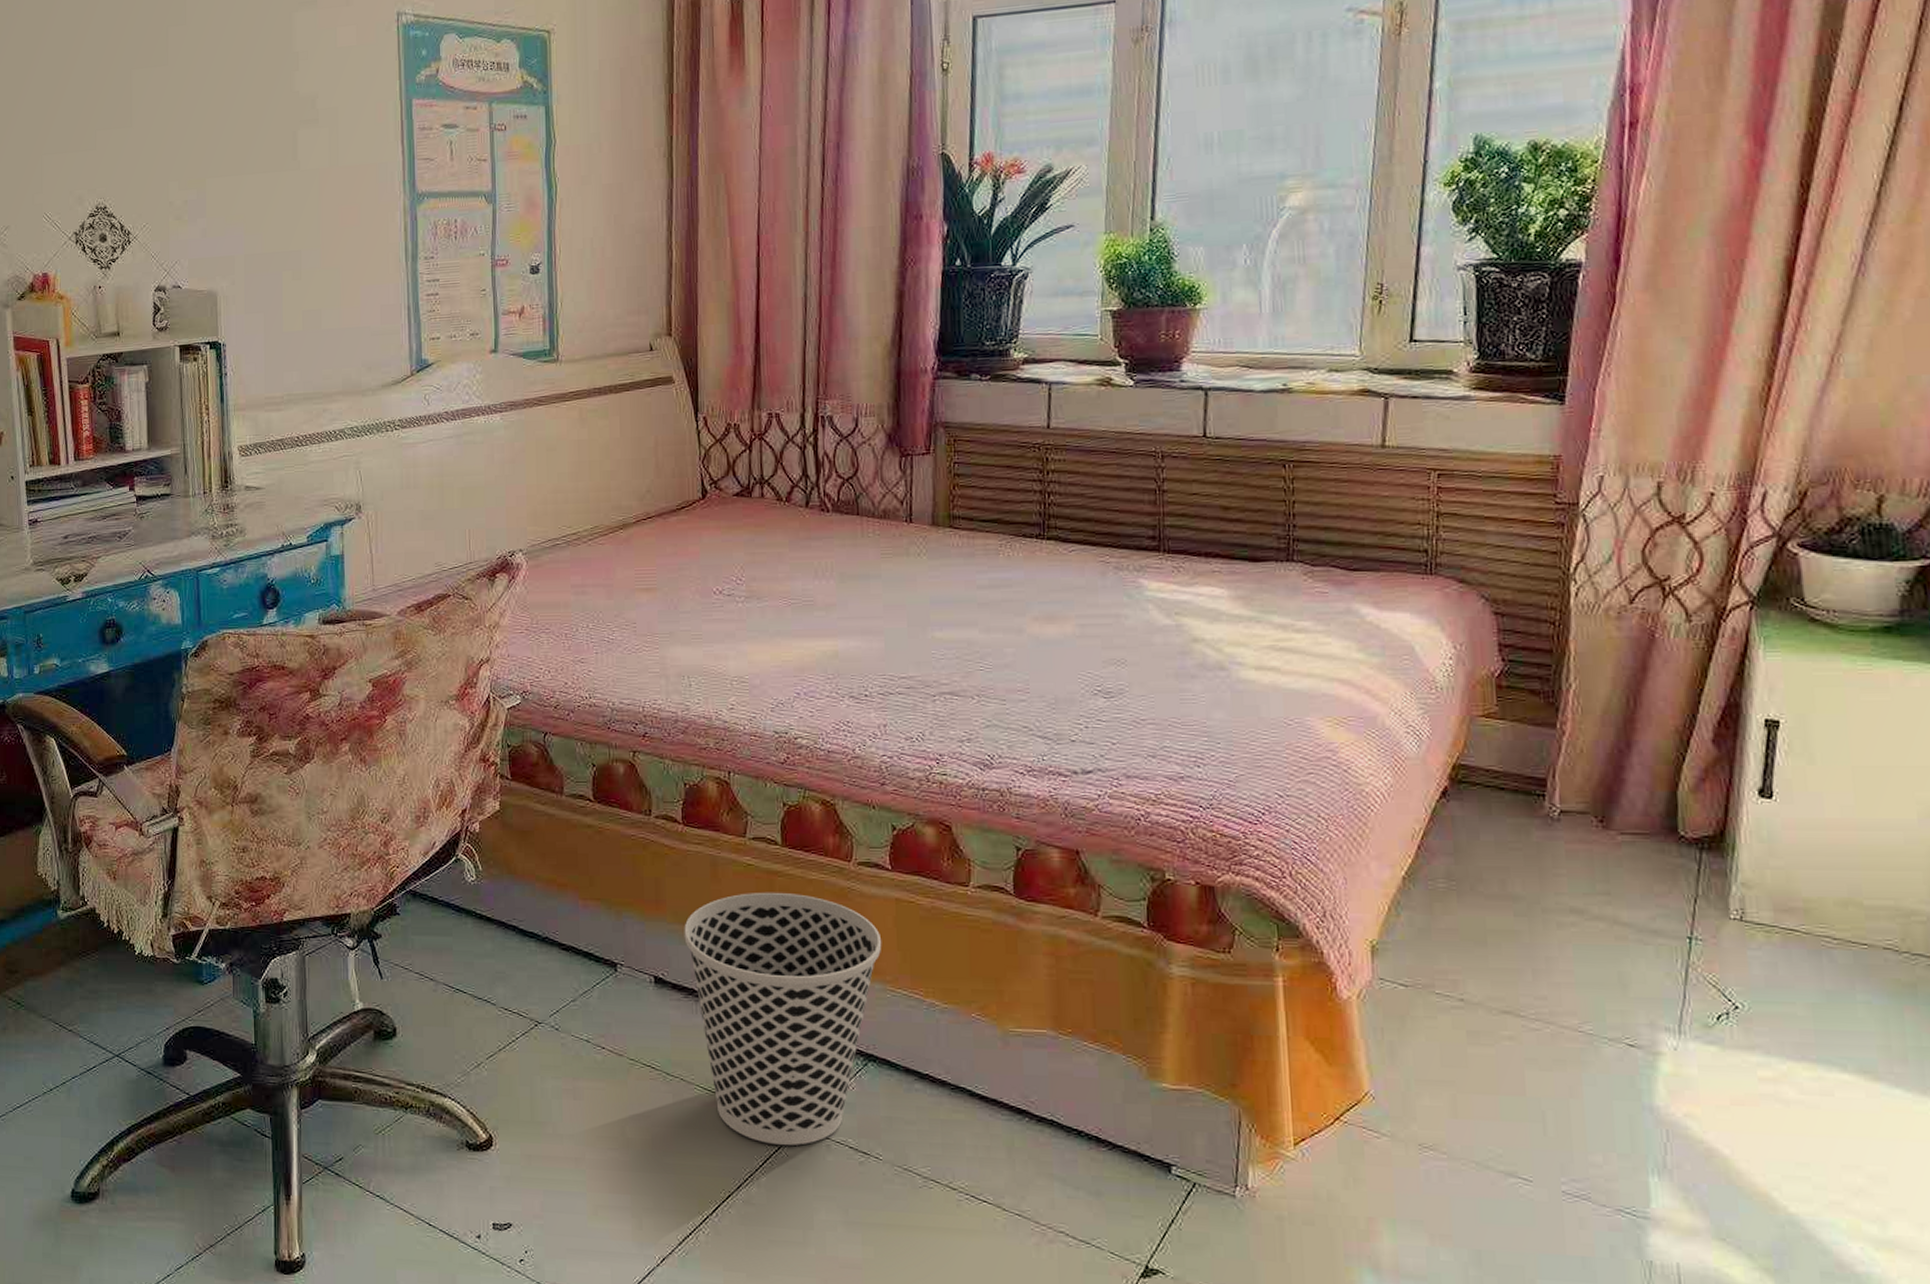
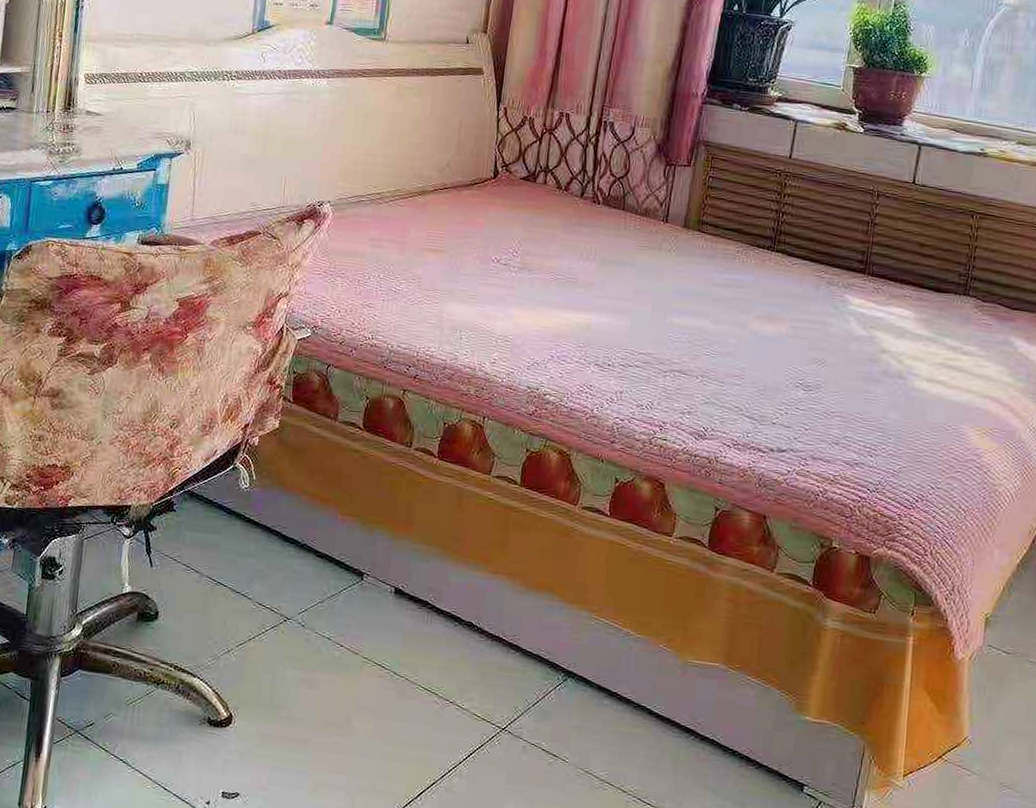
wastebasket: present [684,892,882,1145] -> none [425,523,594,744]

